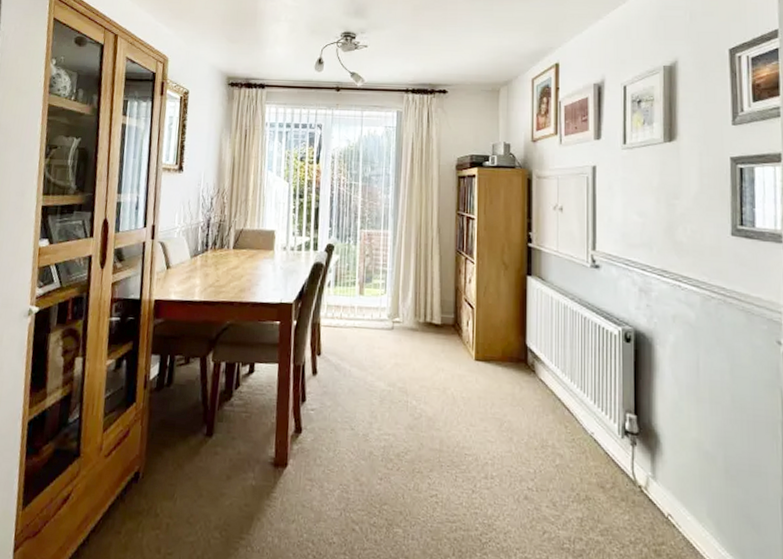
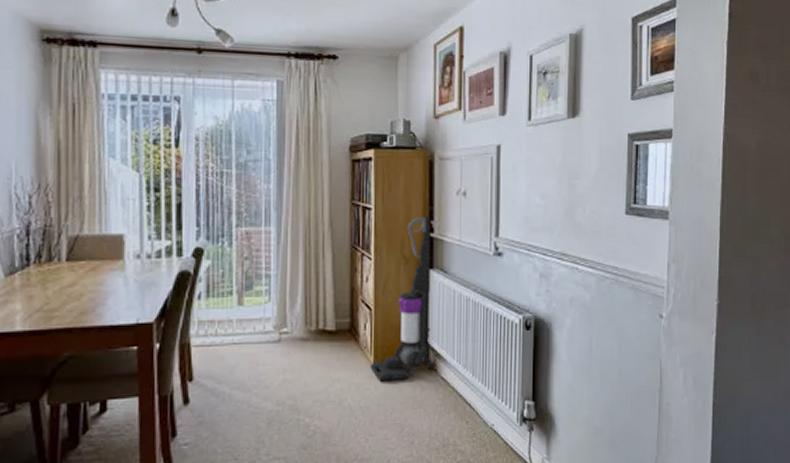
vacuum cleaner: none [472,228,533,377] -> present [370,216,435,382]

